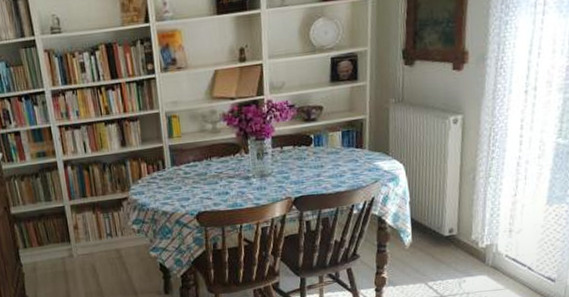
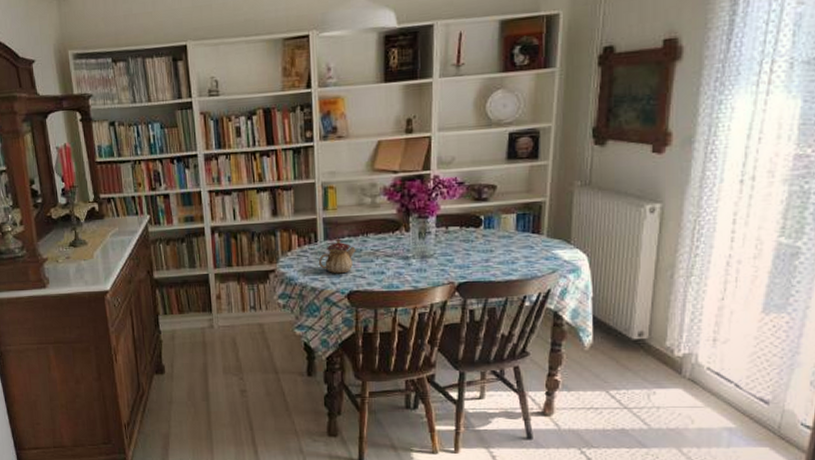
teapot: none [167,164,202,197] -> present [318,239,356,274]

